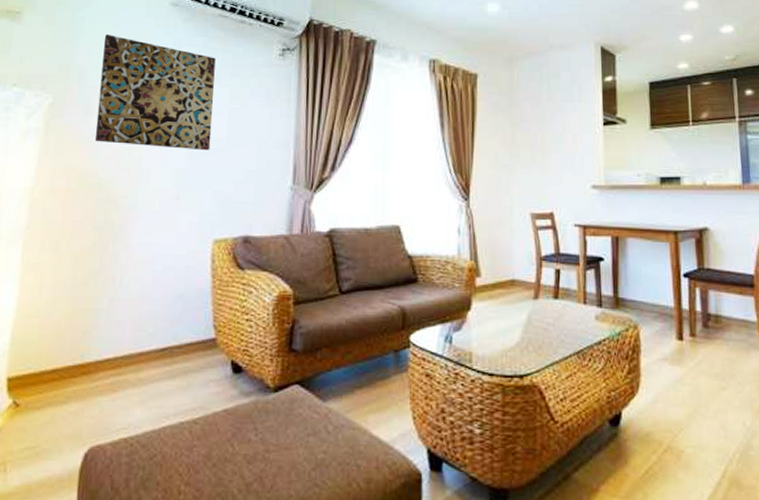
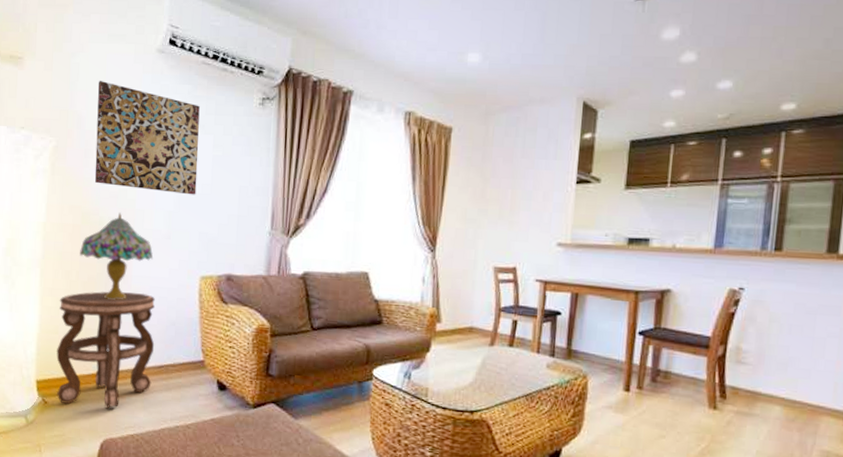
side table: none [32,262,160,407] -> present [56,291,155,409]
table lamp: none [72,173,160,273] -> present [80,212,154,300]

